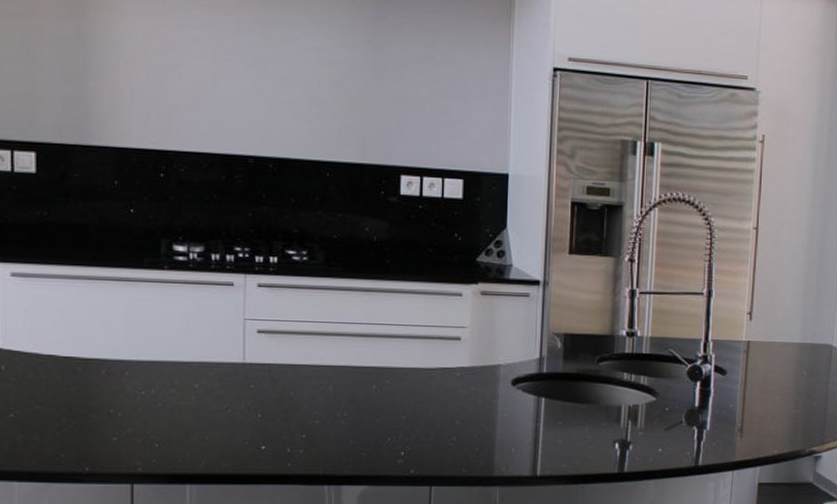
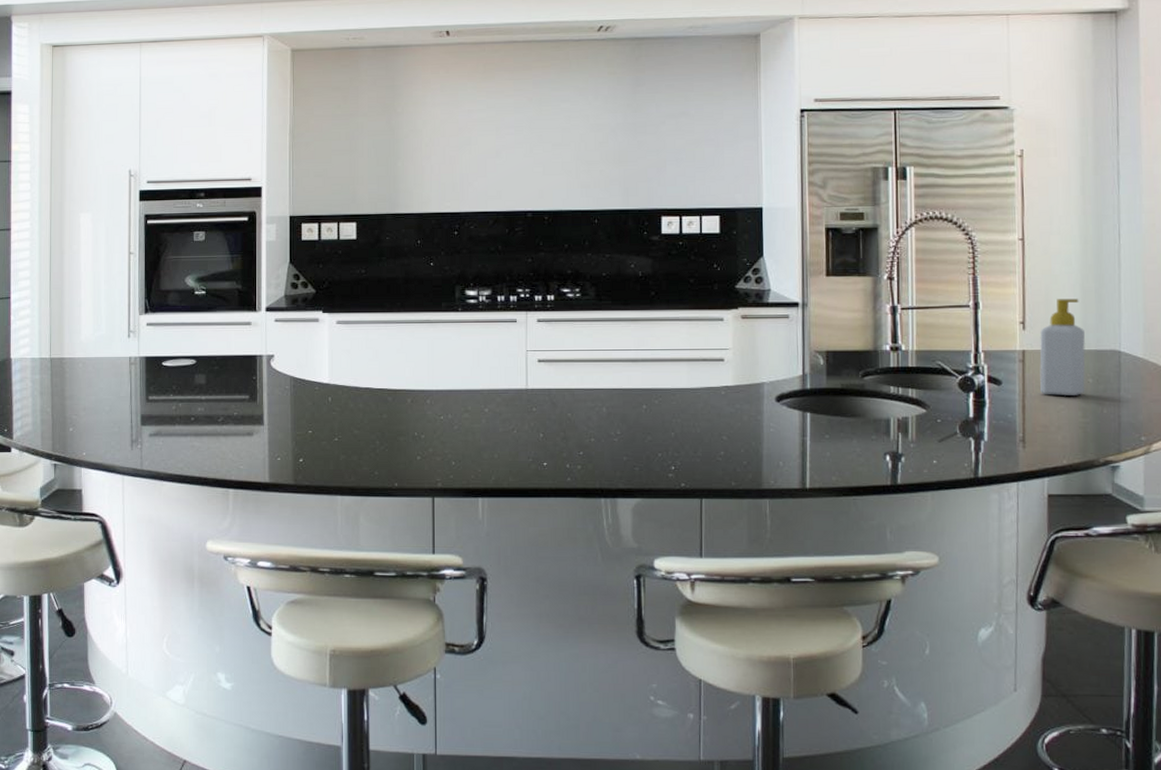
soap bottle: none [760,291,803,387] -> present [1040,299,1086,395]

